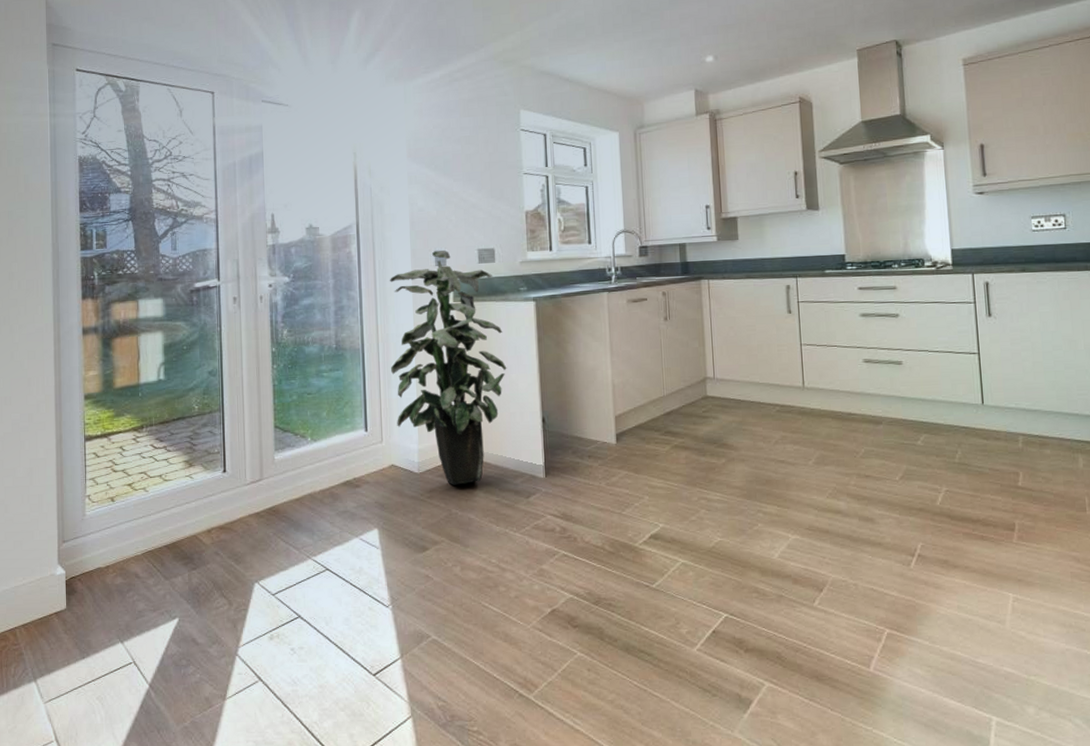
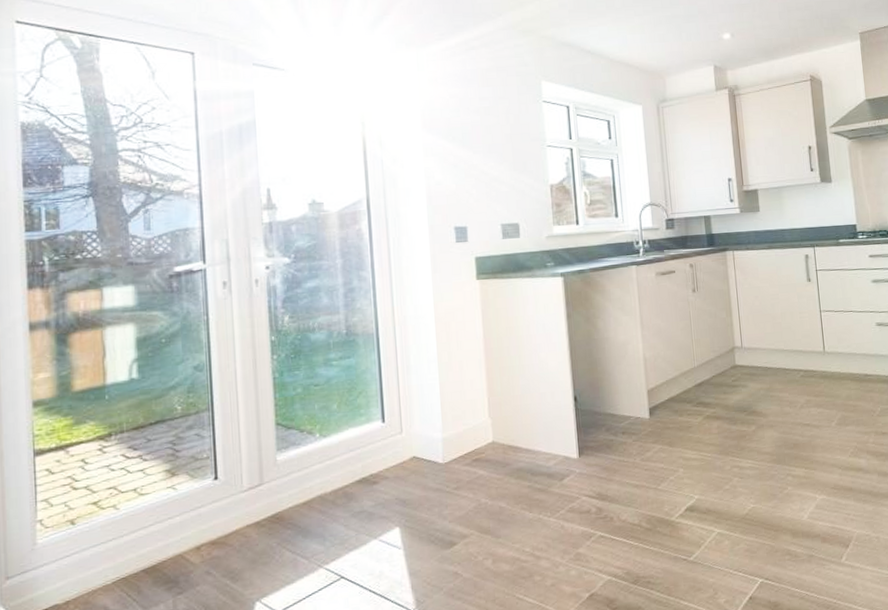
indoor plant: present [390,250,507,485] -> none [406,226,536,474]

